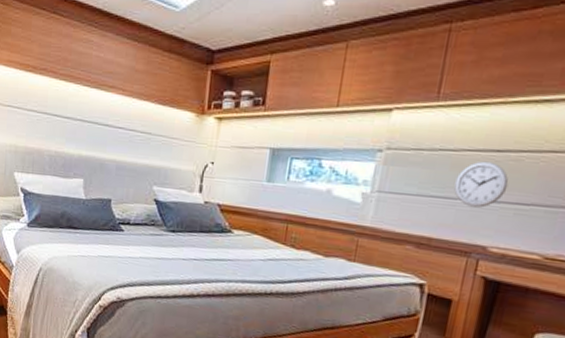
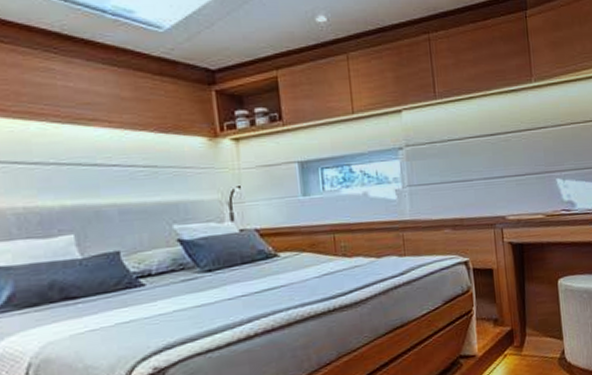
wall clock: present [454,161,509,208] -> none [467,144,506,185]

